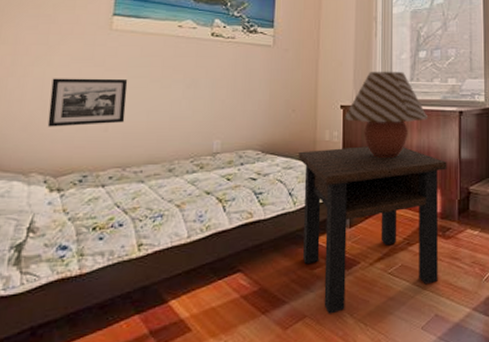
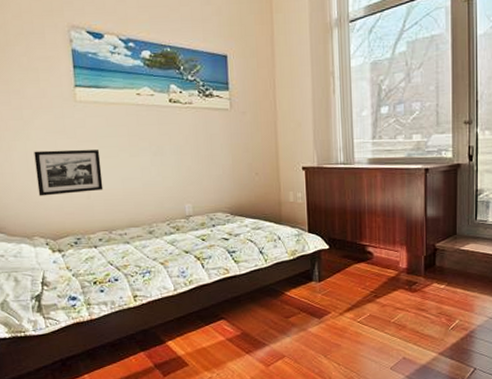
side table: present [298,146,447,314] -> none [265,206,413,355]
table lamp: present [344,71,429,158] -> none [306,129,393,217]

